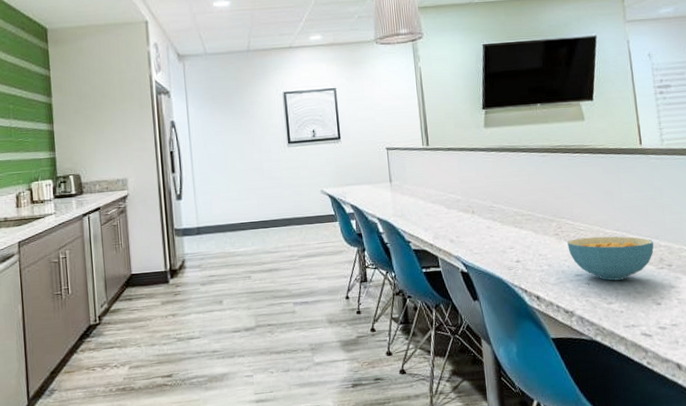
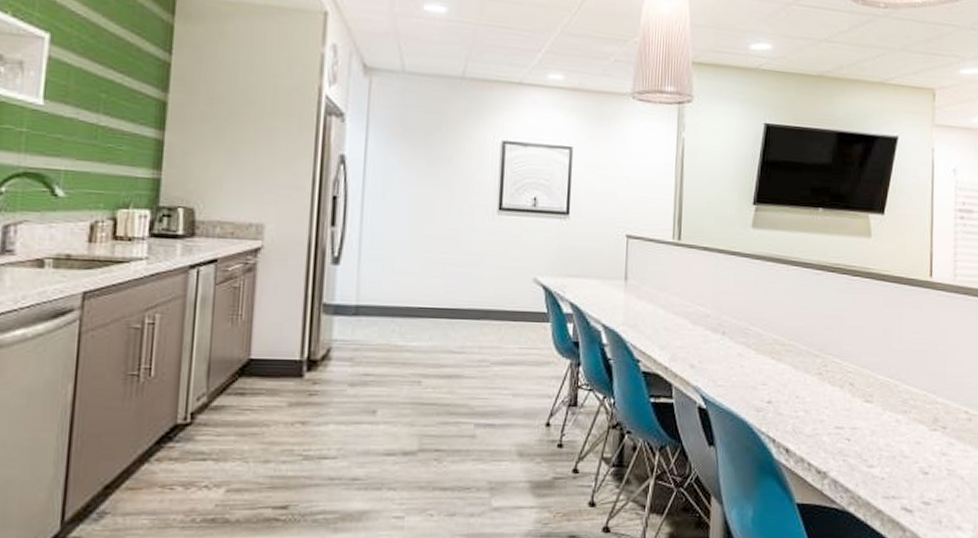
cereal bowl: present [567,236,654,281] -> none [831,382,930,439]

